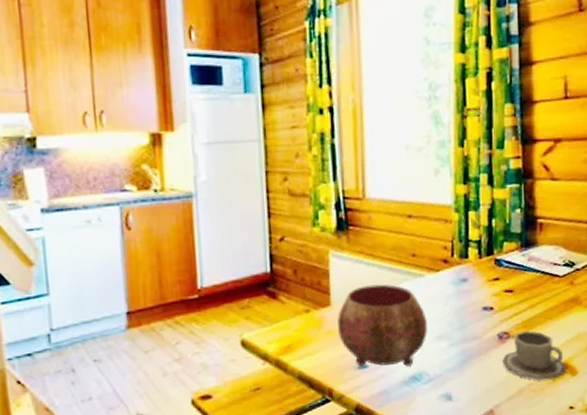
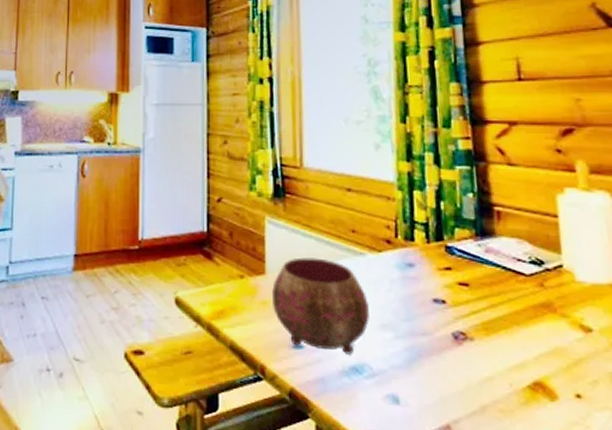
cup: present [502,331,568,380] -> none [459,334,544,400]

